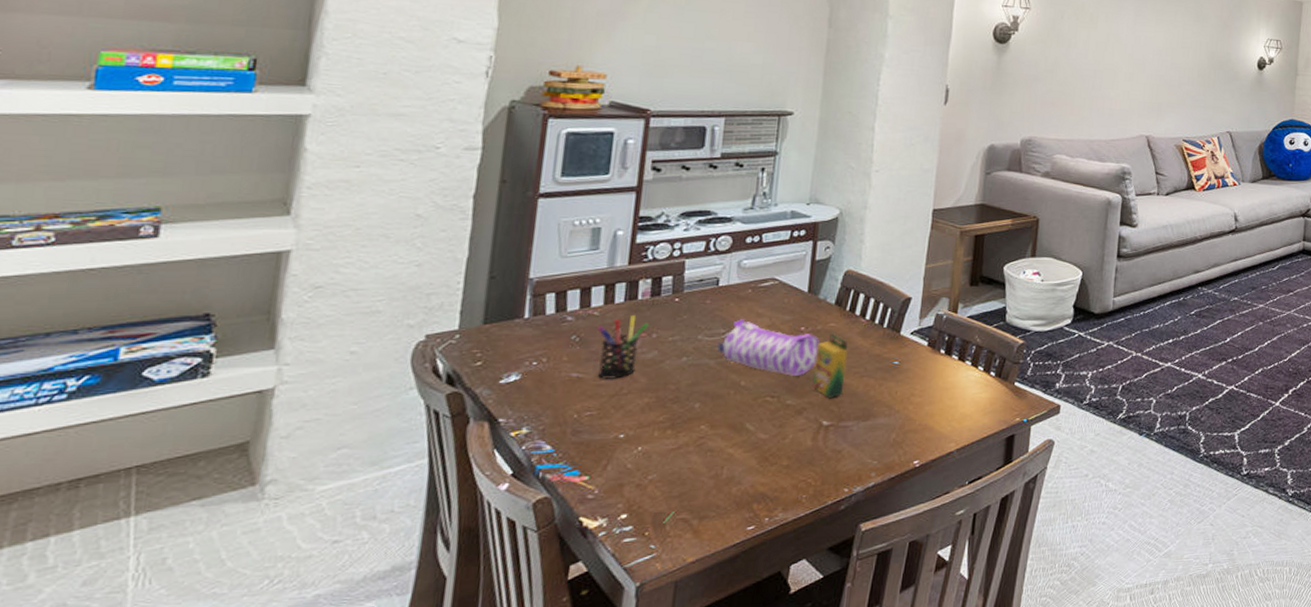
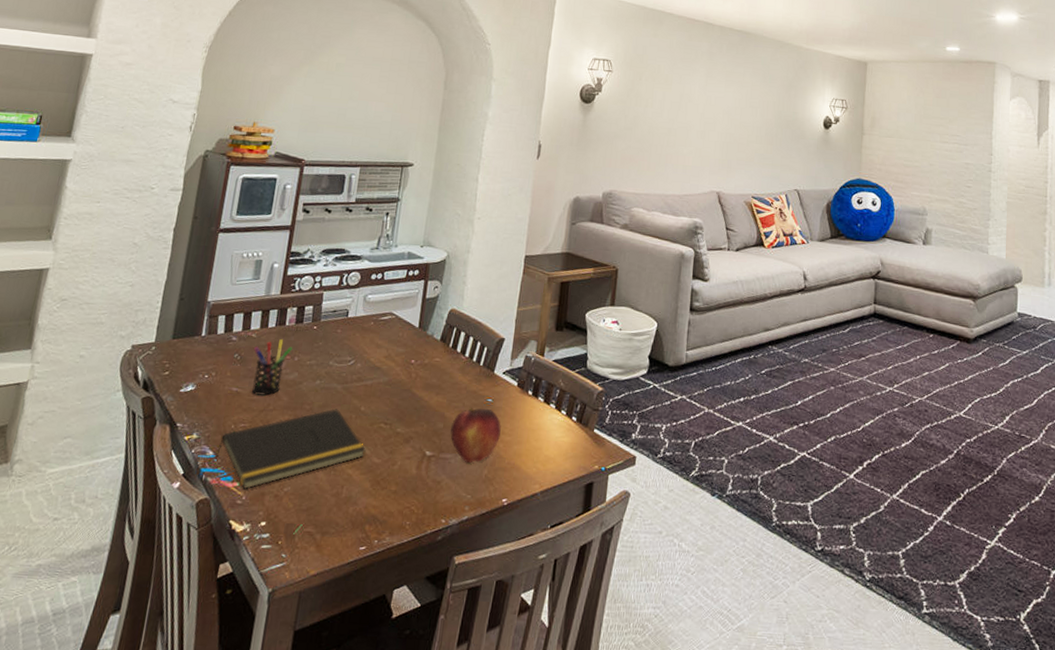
notepad: none [554,386,749,482] -> present [214,408,366,489]
pencil case: present [717,319,820,376] -> none [344,349,427,406]
crayon box: present [813,332,848,398] -> none [419,367,450,429]
fruit: none [851,371,910,429] -> present [450,407,501,463]

